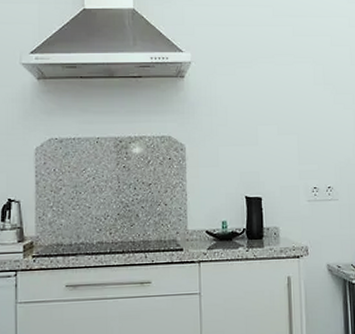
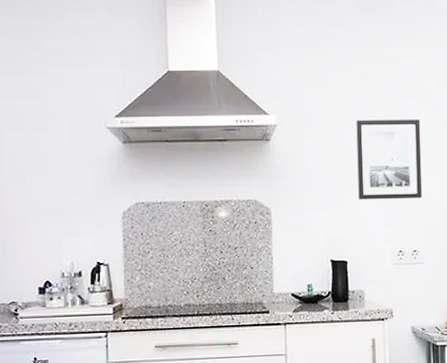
wall art: none [270,57,336,137] -> present [356,119,422,200]

